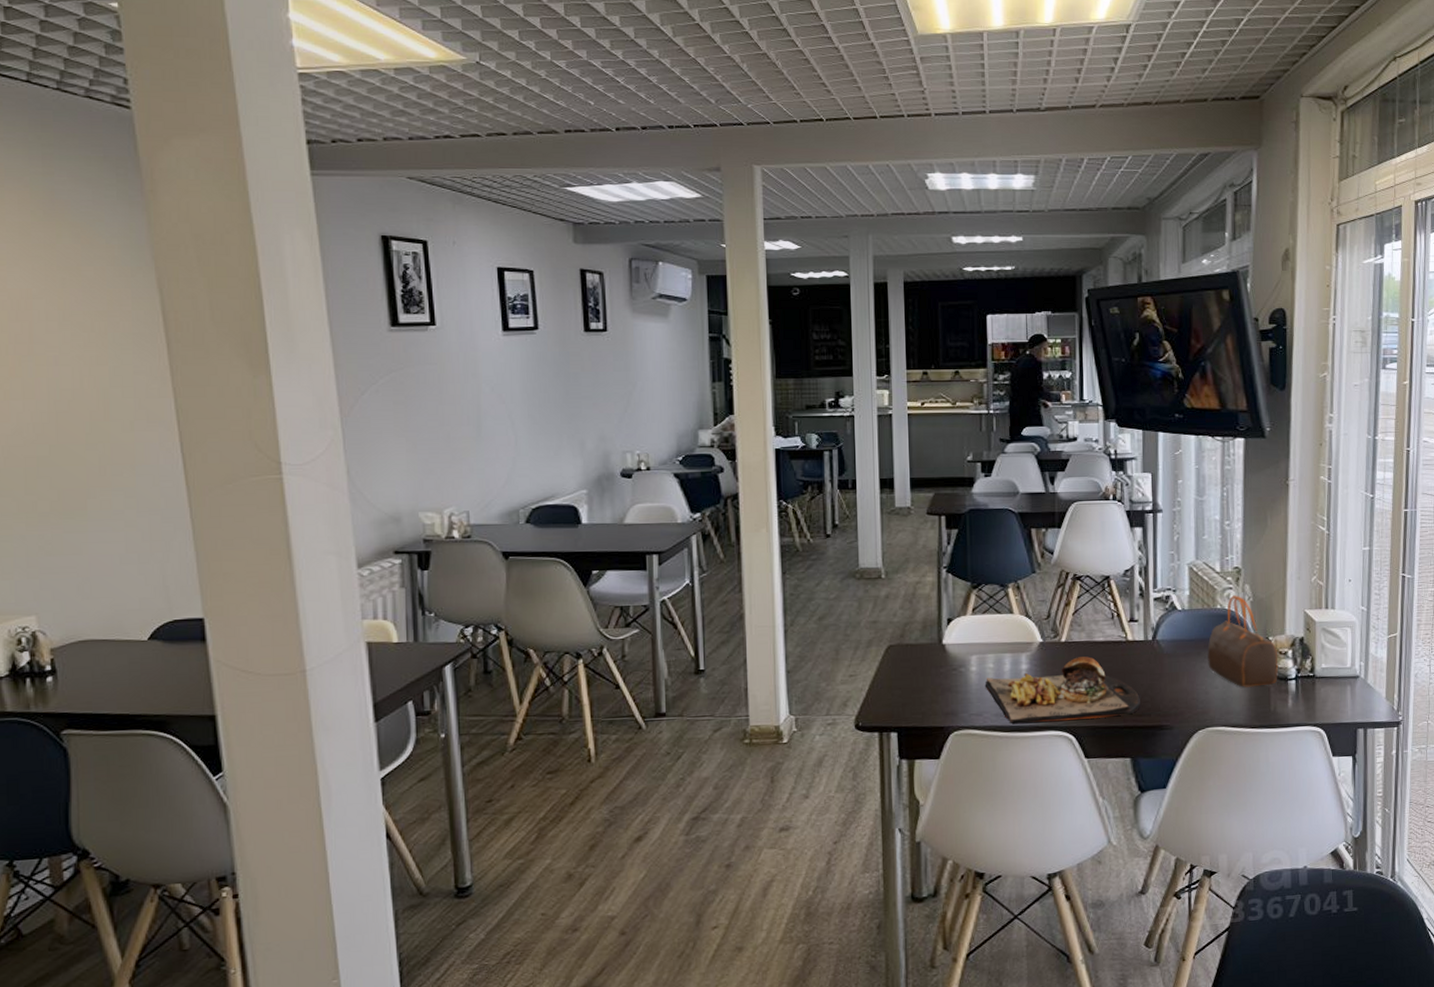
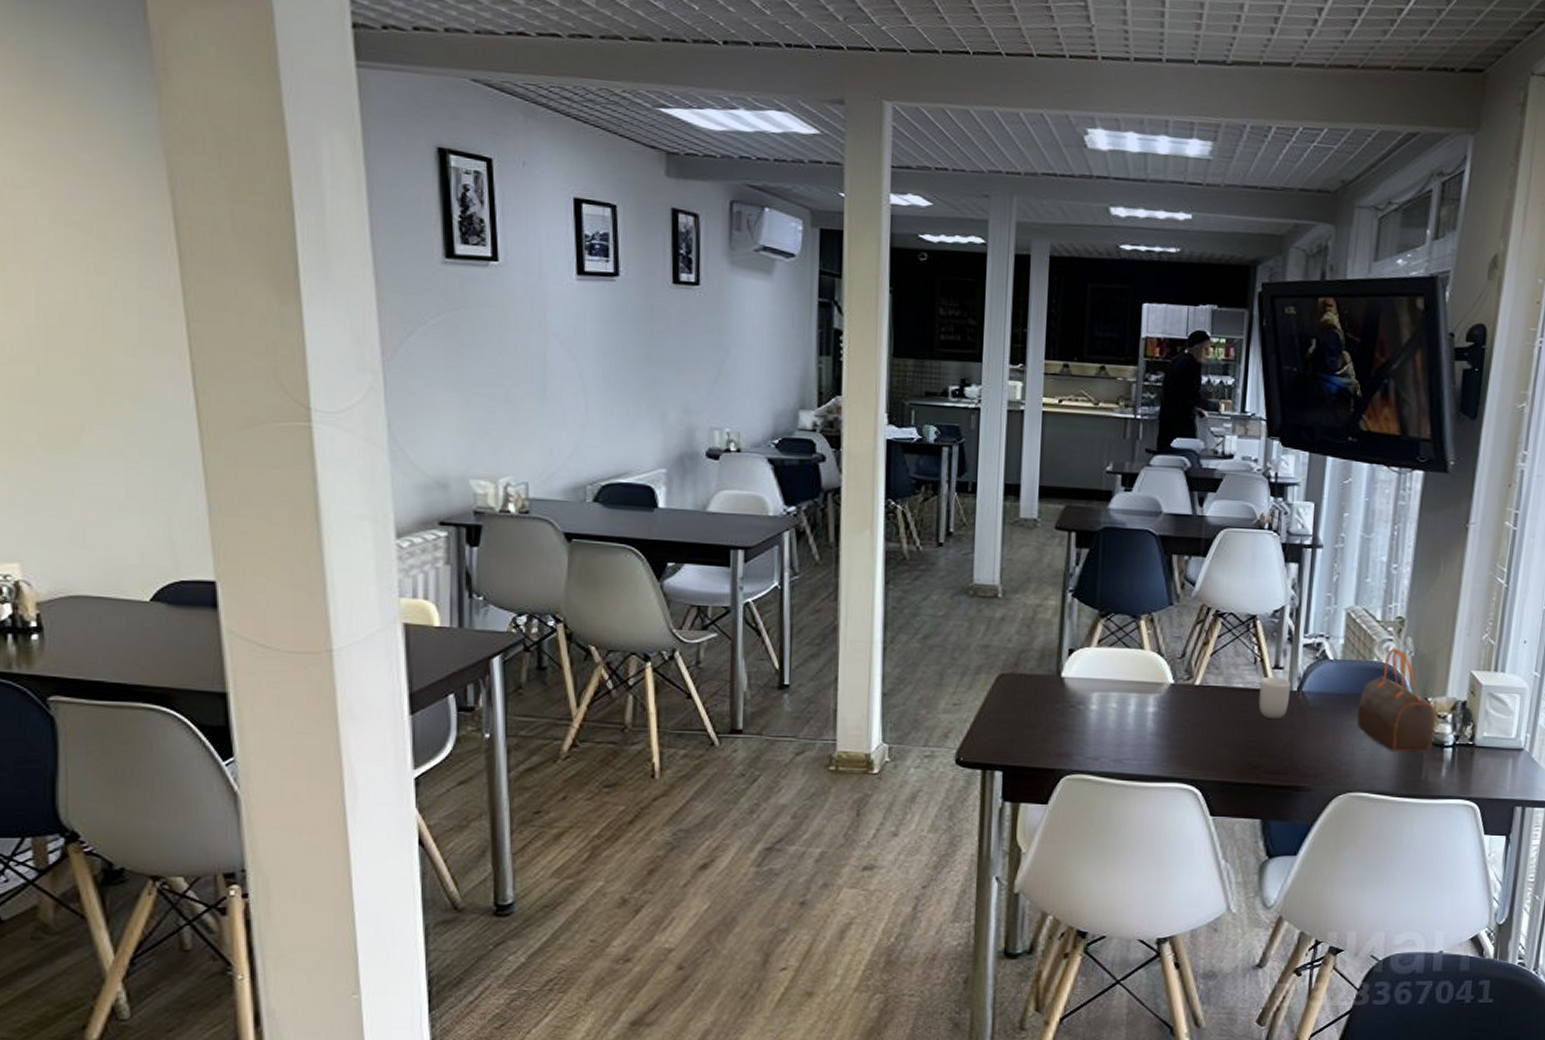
food tray: present [986,656,1141,723] -> none [1106,703,1279,773]
cup: none [1118,629,1147,668] -> present [1258,676,1291,720]

